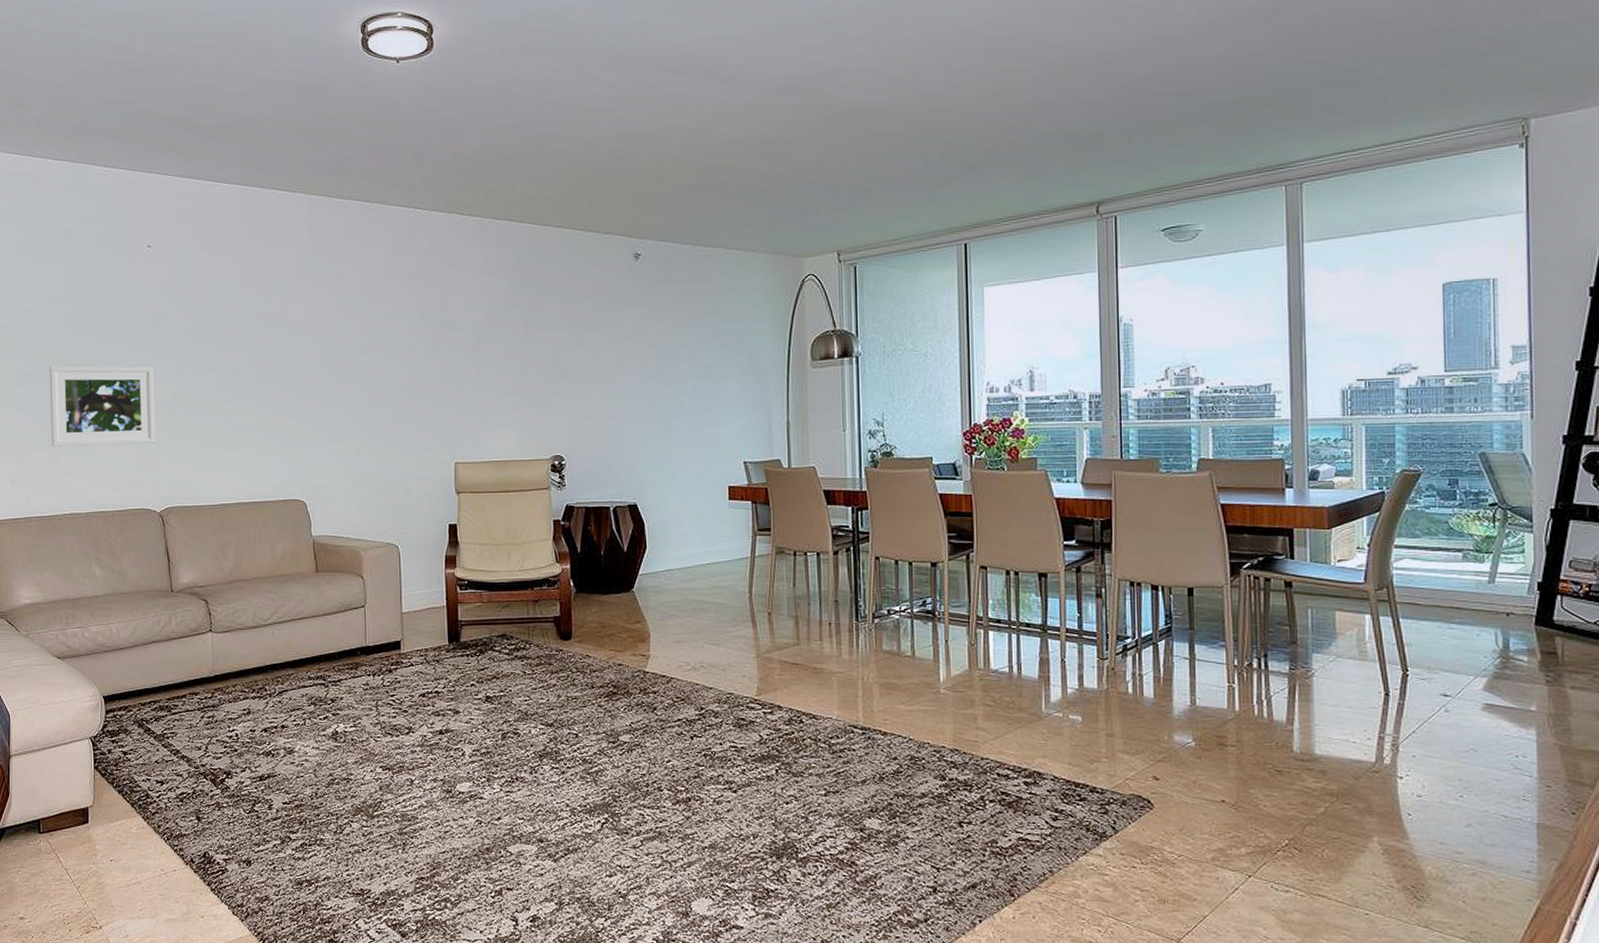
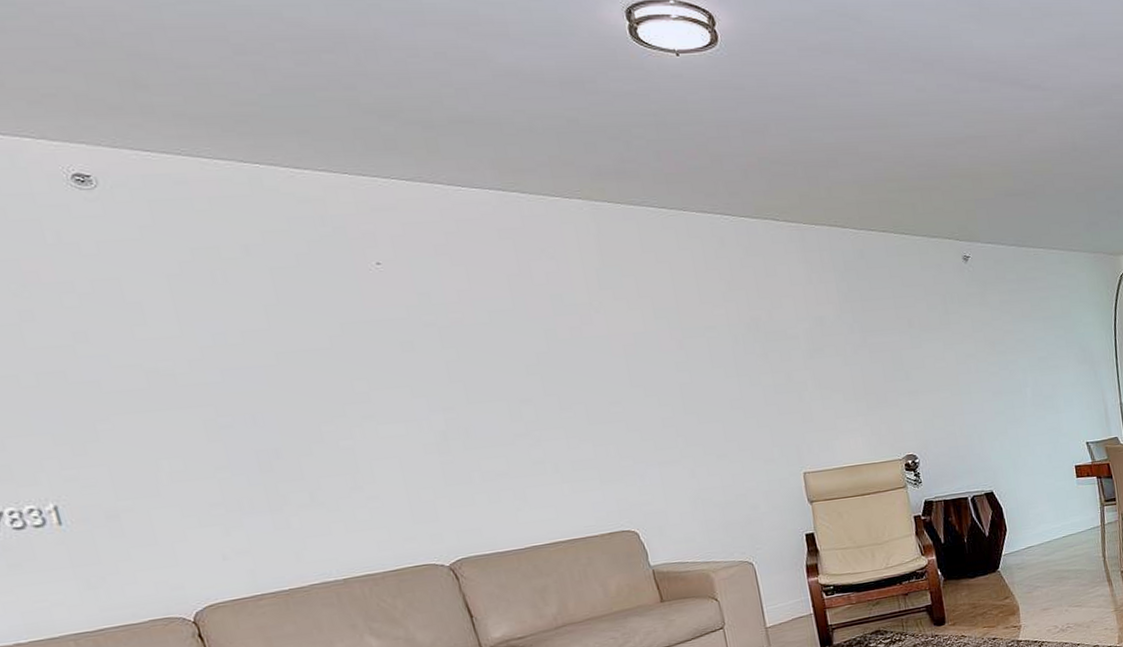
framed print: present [49,365,155,446] -> none [253,403,429,508]

